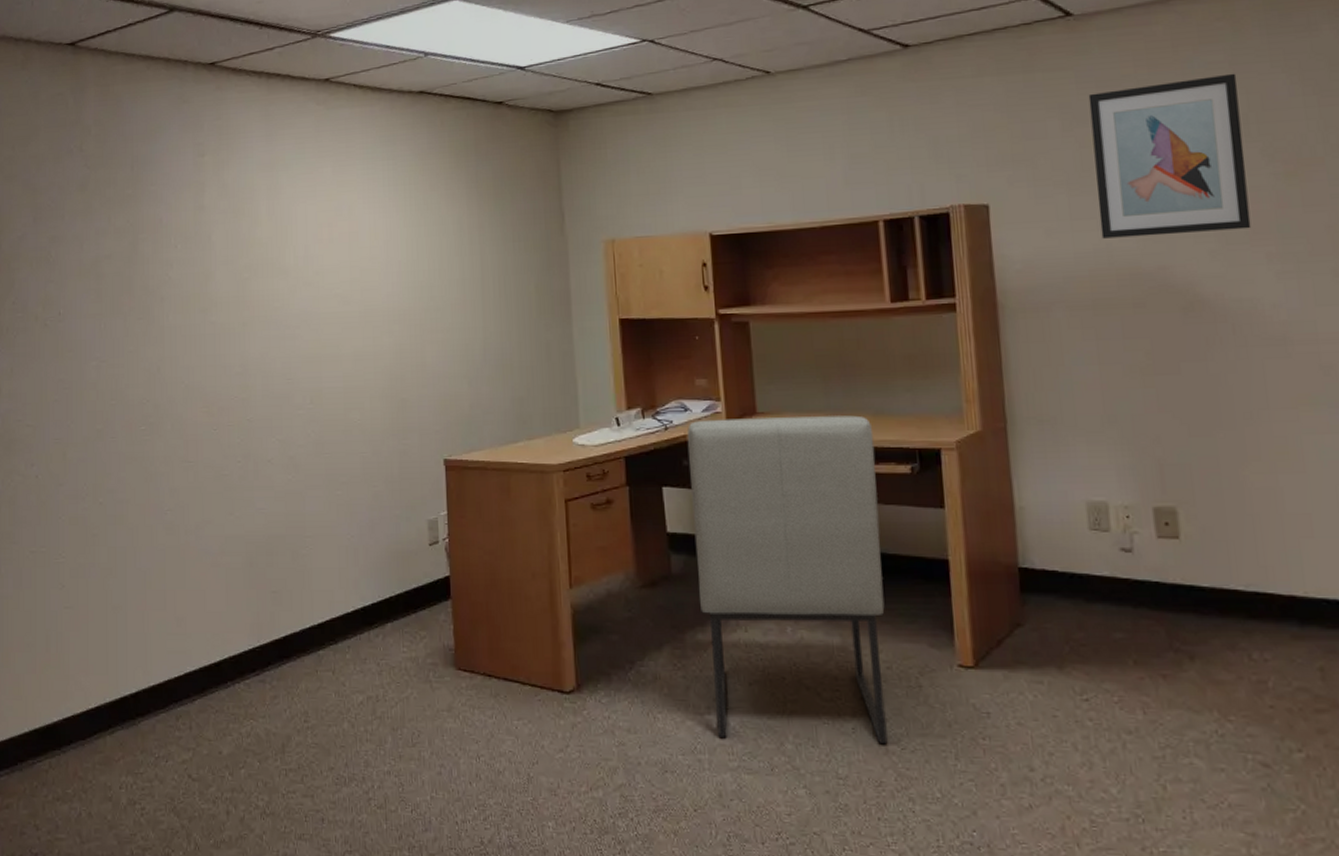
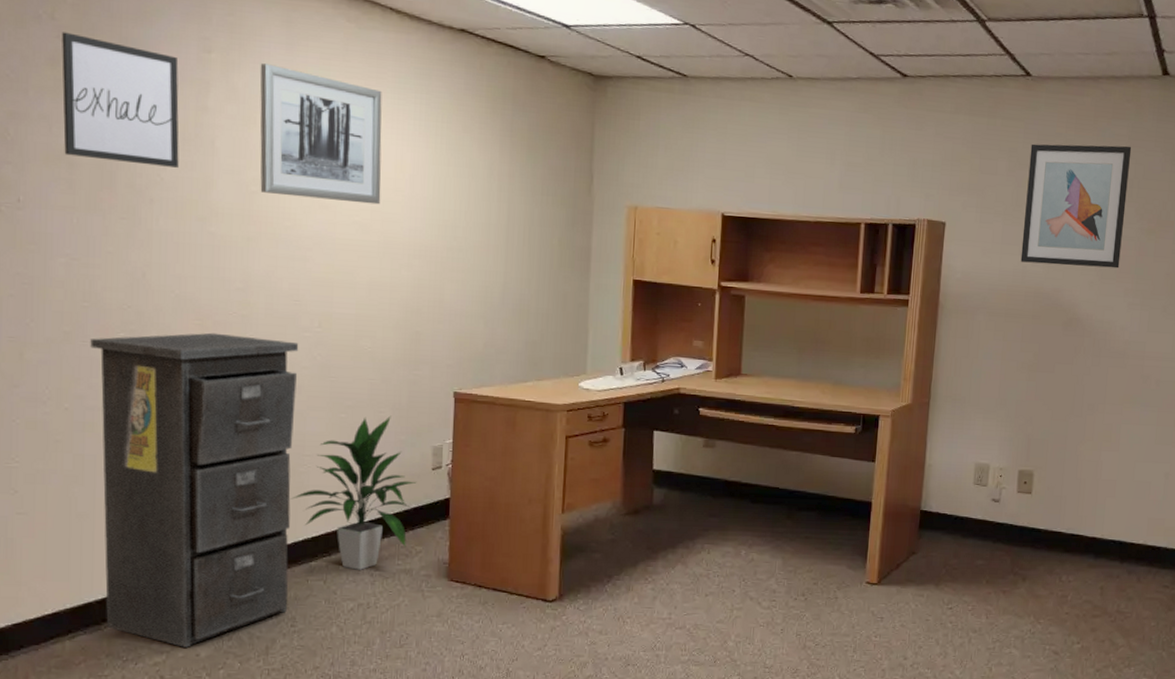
wall art: none [88,160,183,268] -> present [62,32,179,168]
filing cabinet: none [118,418,300,744] -> present [90,332,299,647]
wall art: none [245,157,359,278] -> present [260,63,382,205]
indoor plant: none [296,489,415,659] -> present [291,415,417,570]
chair: present [687,415,888,745] -> none [674,376,831,642]

